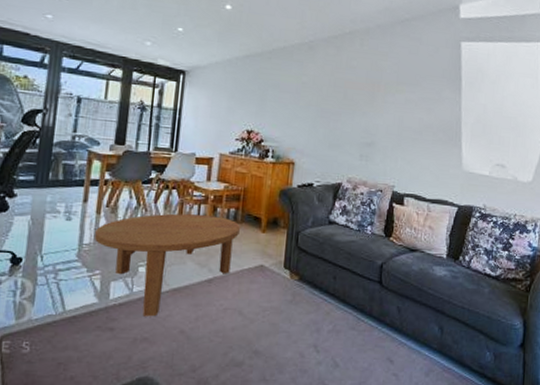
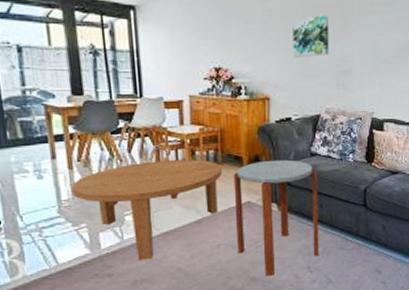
side table: none [244,224,334,351] -> present [233,159,319,276]
wall art: none [321,90,357,128] -> present [293,14,329,58]

